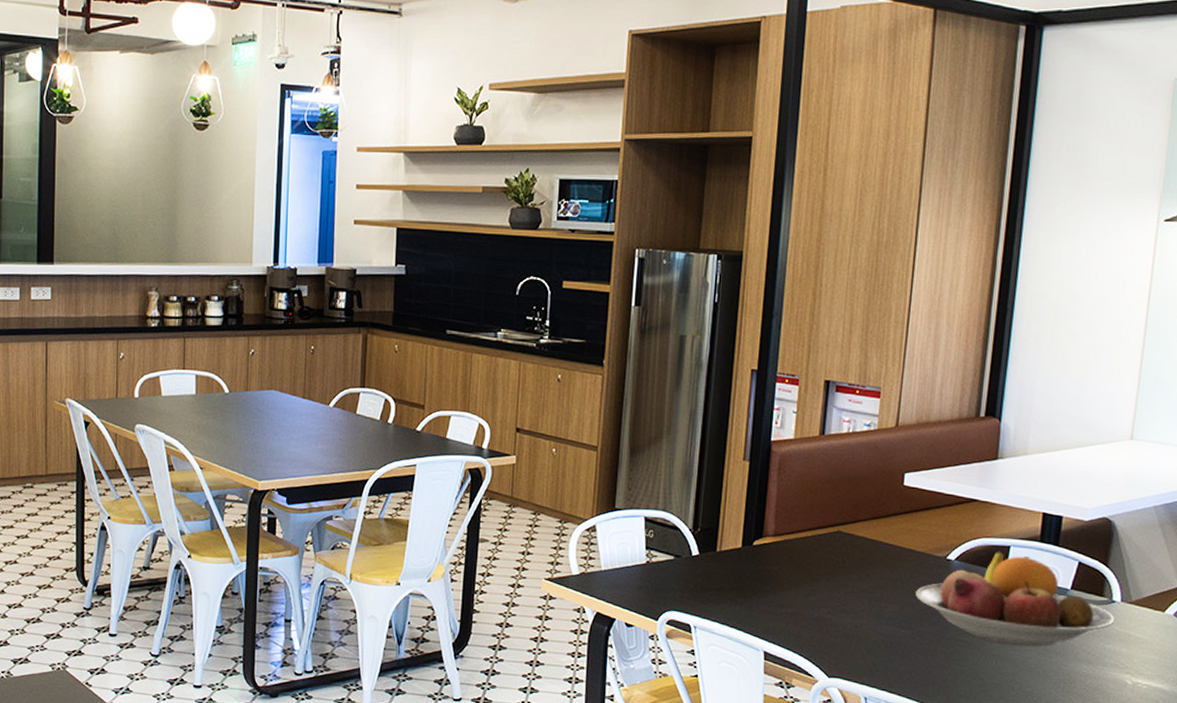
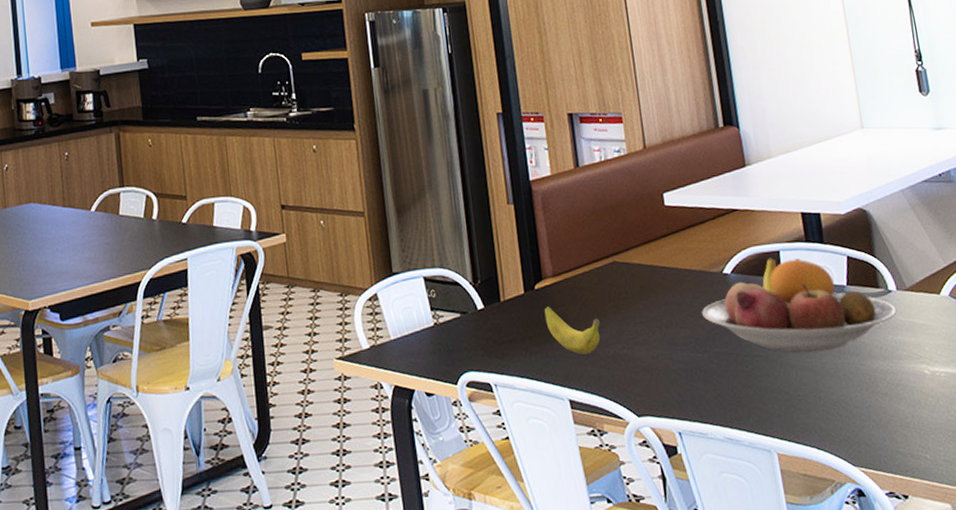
banana: none [757,562,811,613] -> present [544,306,601,354]

